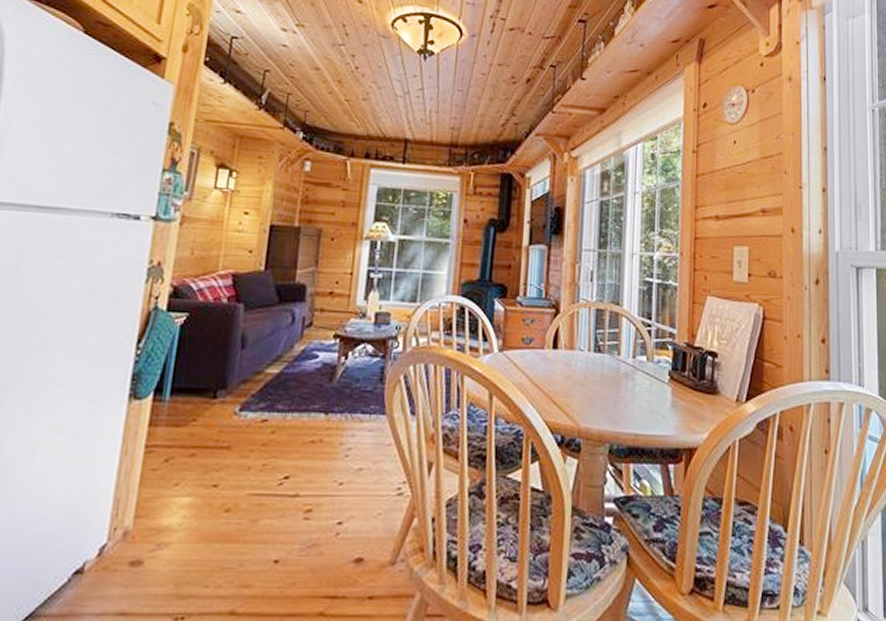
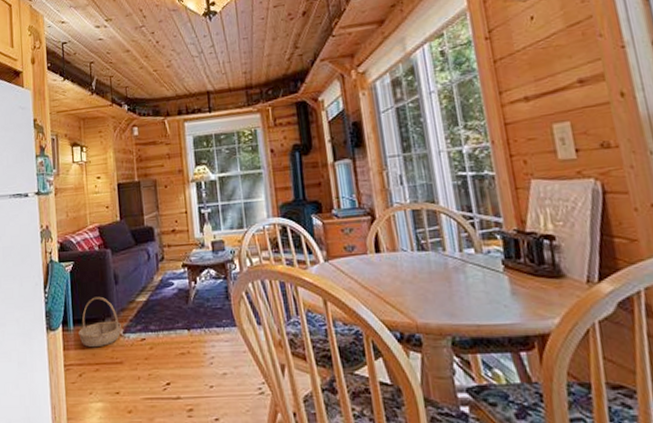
basket: none [175,361,240,426] -> present [78,296,122,348]

